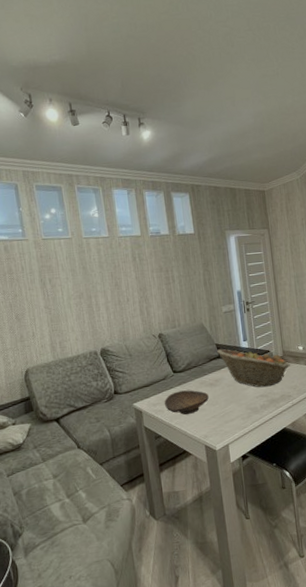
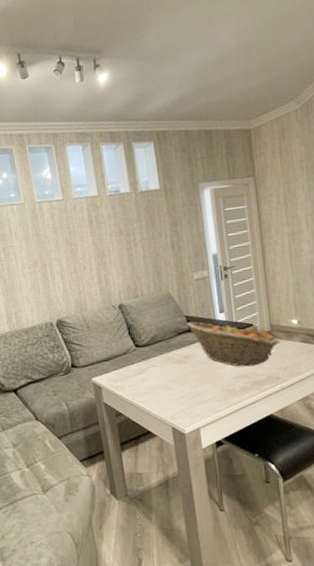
decorative bowl: present [164,390,209,415] -> none [125,366,177,394]

